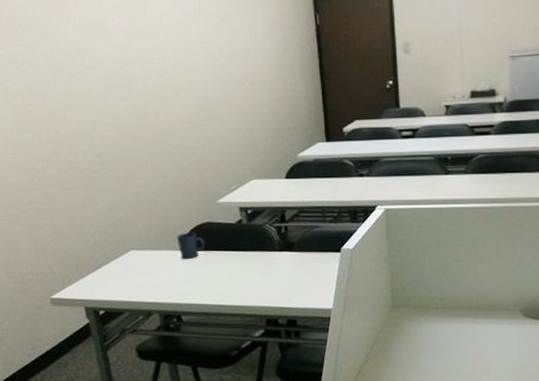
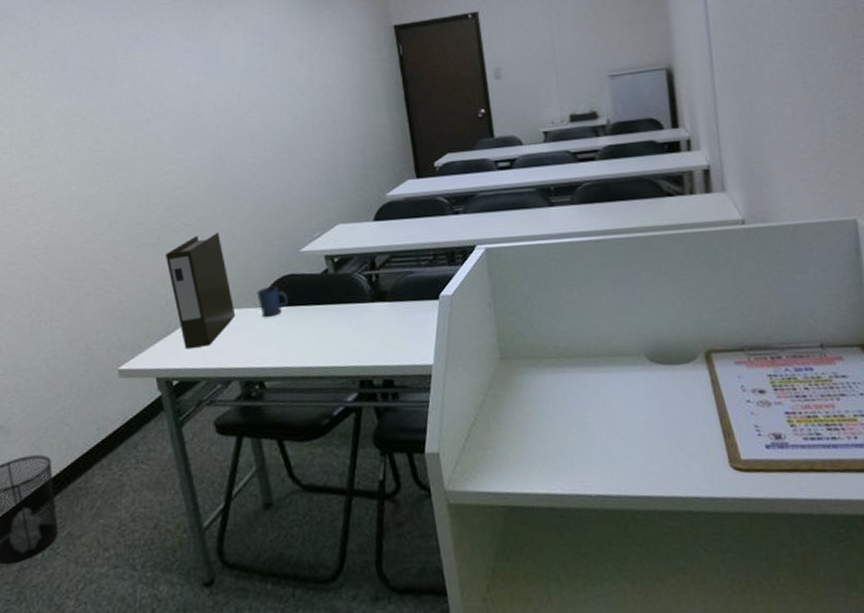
binder: none [94,181,157,284] -> present [166,232,236,350]

